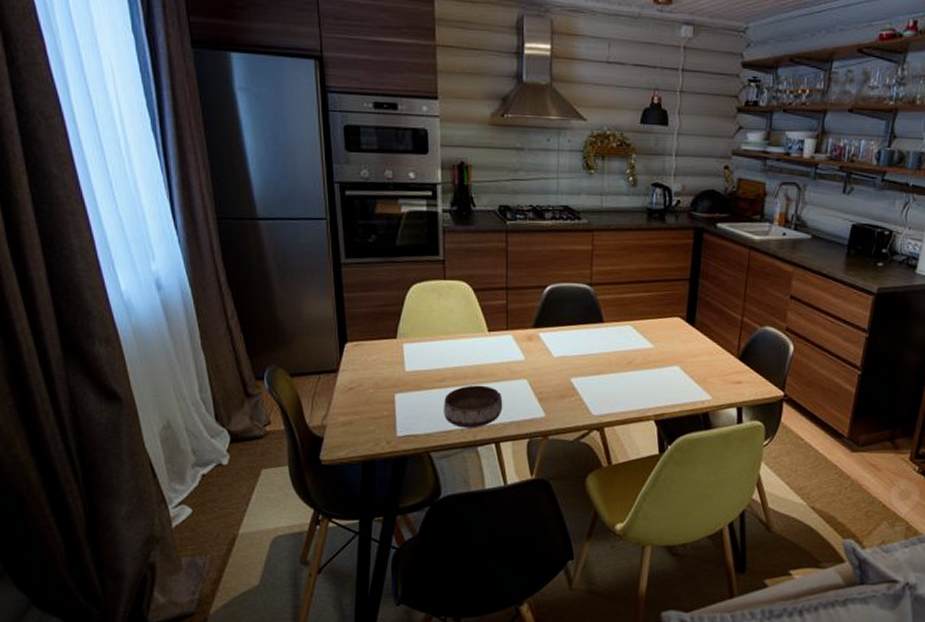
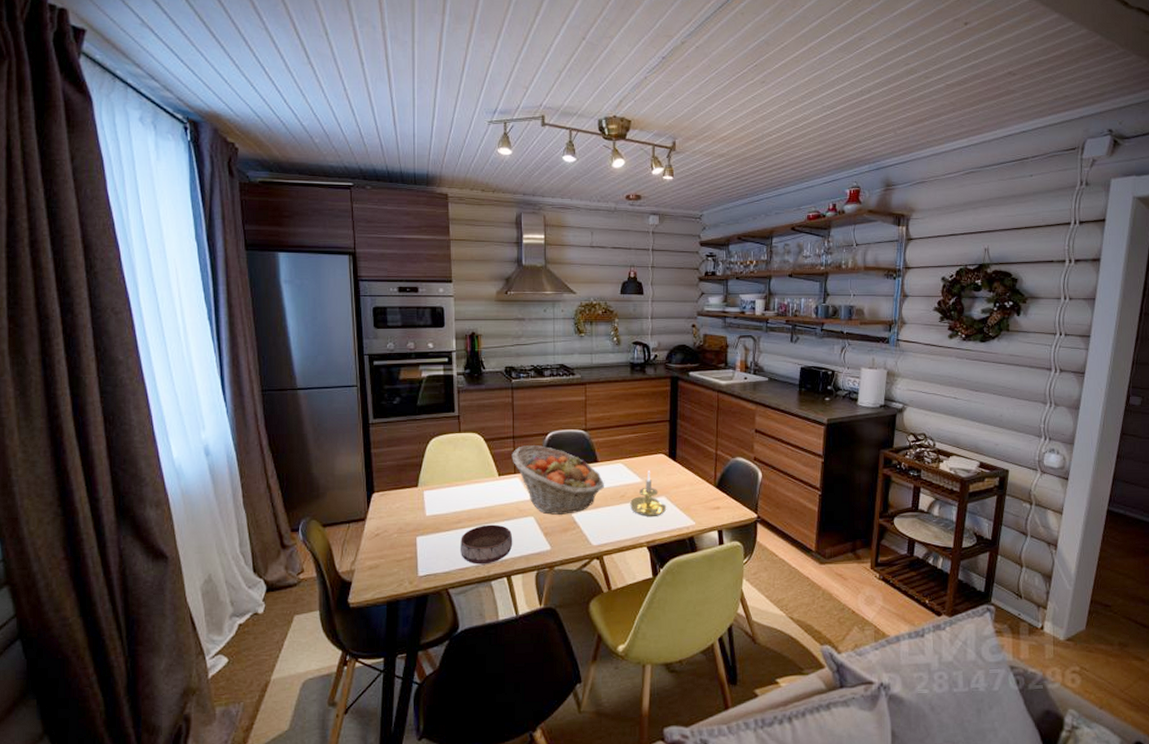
fruit basket: none [504,299,609,379] -> present [512,445,604,515]
candle holder: none [638,335,680,388] -> present [630,470,667,516]

